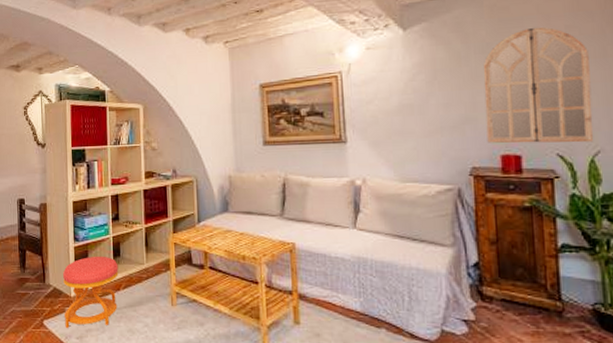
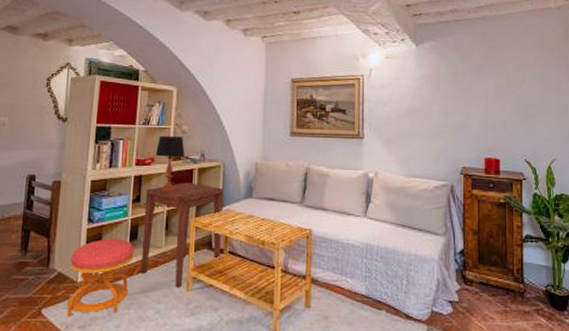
side table: none [123,199,201,303] -> present [141,182,223,288]
table lamp: none [128,153,157,210] -> present [155,135,185,193]
home mirror: present [483,27,594,144] -> none [475,55,551,152]

